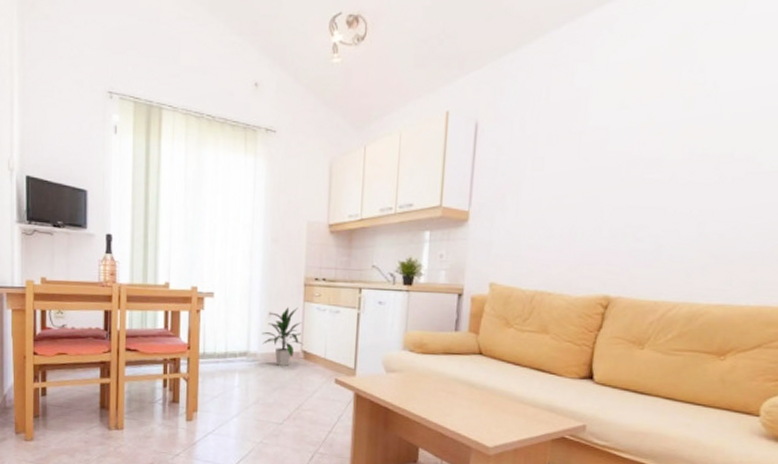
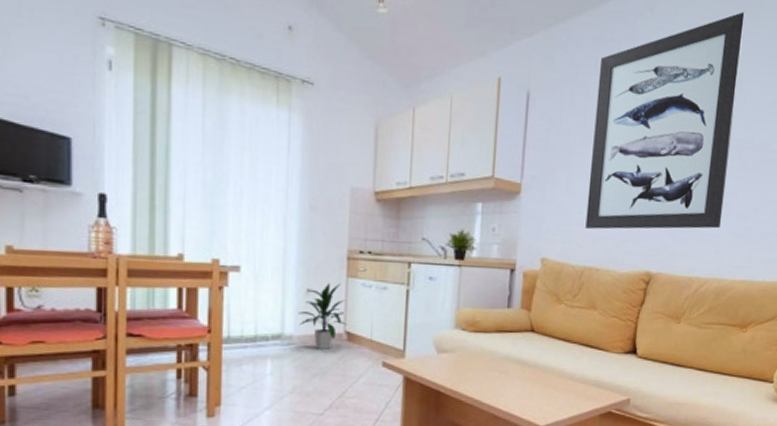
wall art: none [536,17,723,254] -> present [585,11,746,230]

